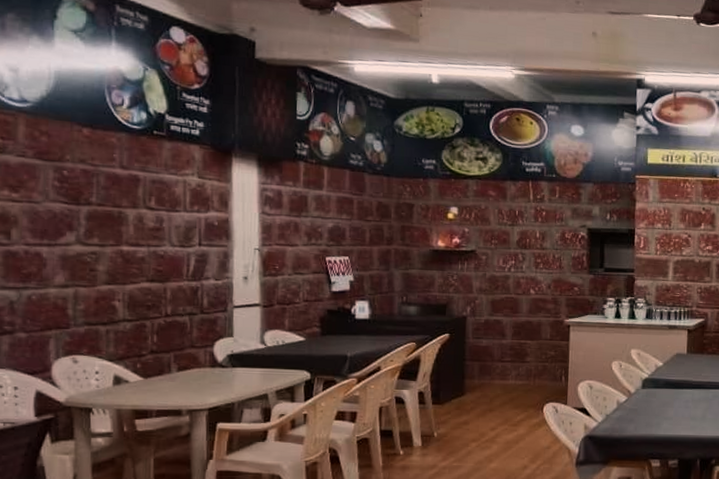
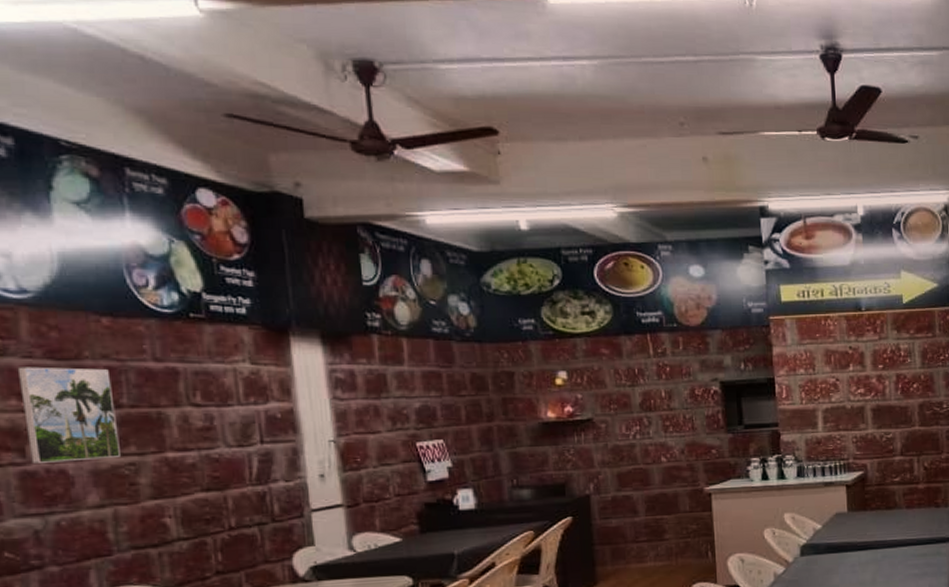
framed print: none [12,164,86,247] -> present [17,366,120,463]

